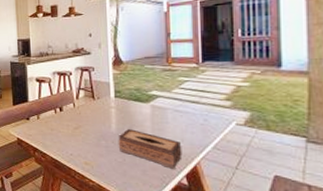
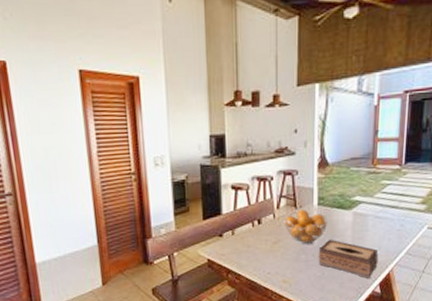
fruit basket: none [83,100,125,131] -> present [283,209,327,244]

